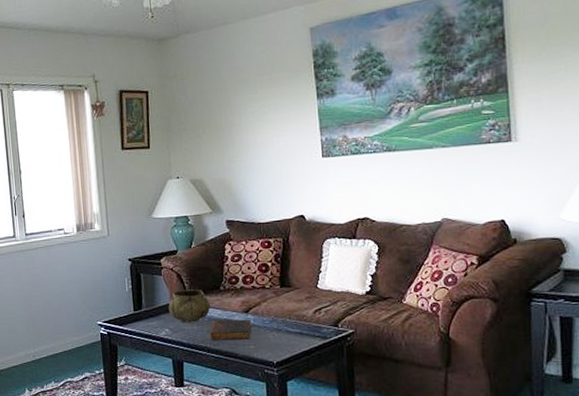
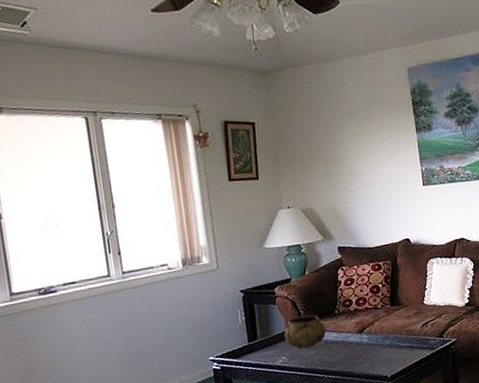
book: present [210,319,252,340] -> none [327,338,367,362]

